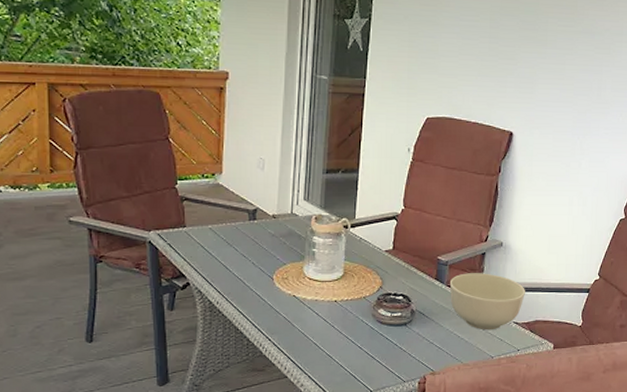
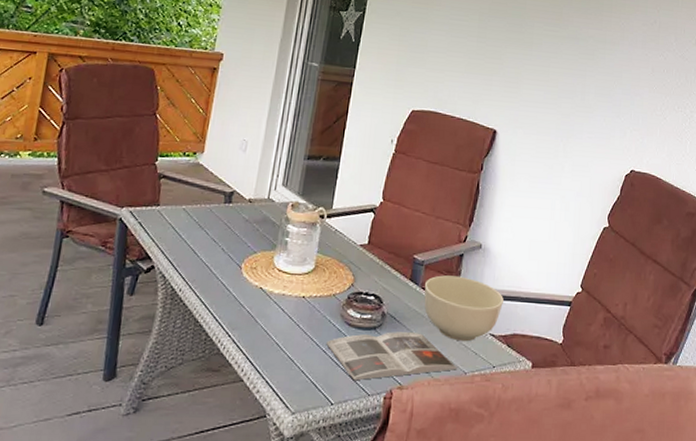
magazine: none [361,325,484,371] -> present [326,332,457,381]

